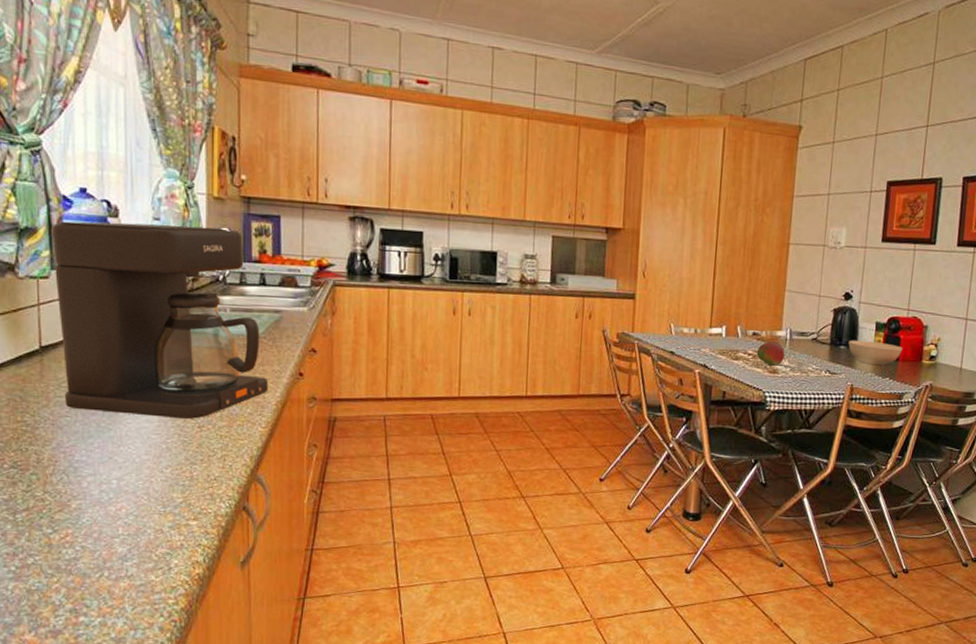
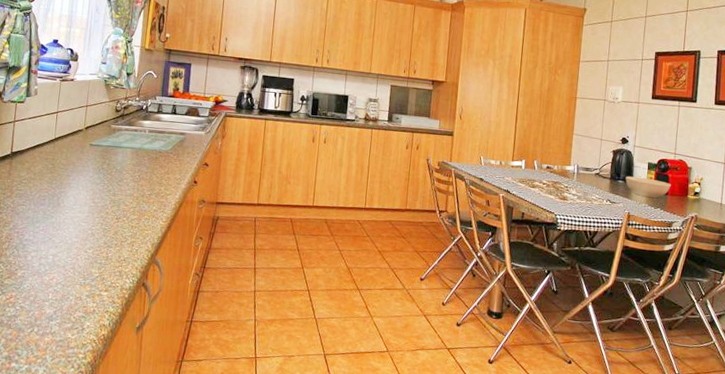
coffee maker: present [51,221,269,419] -> none [23,62,171,212]
fruit: present [756,342,786,366] -> none [549,174,573,194]

